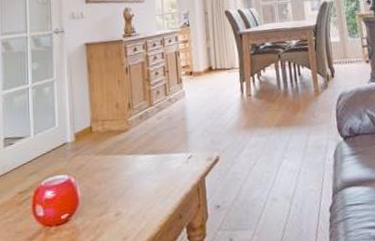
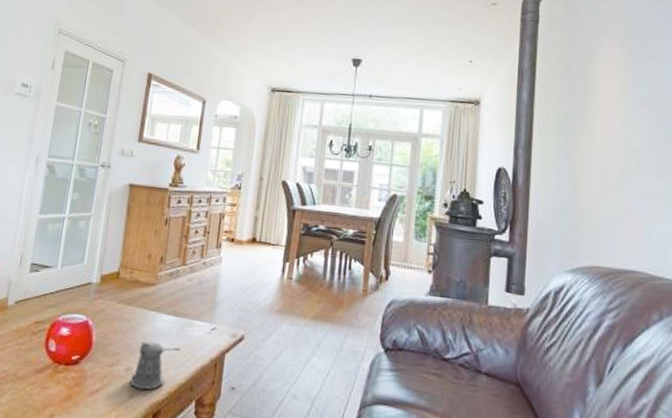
pepper shaker: none [121,182,162,230] -> present [130,341,180,390]

